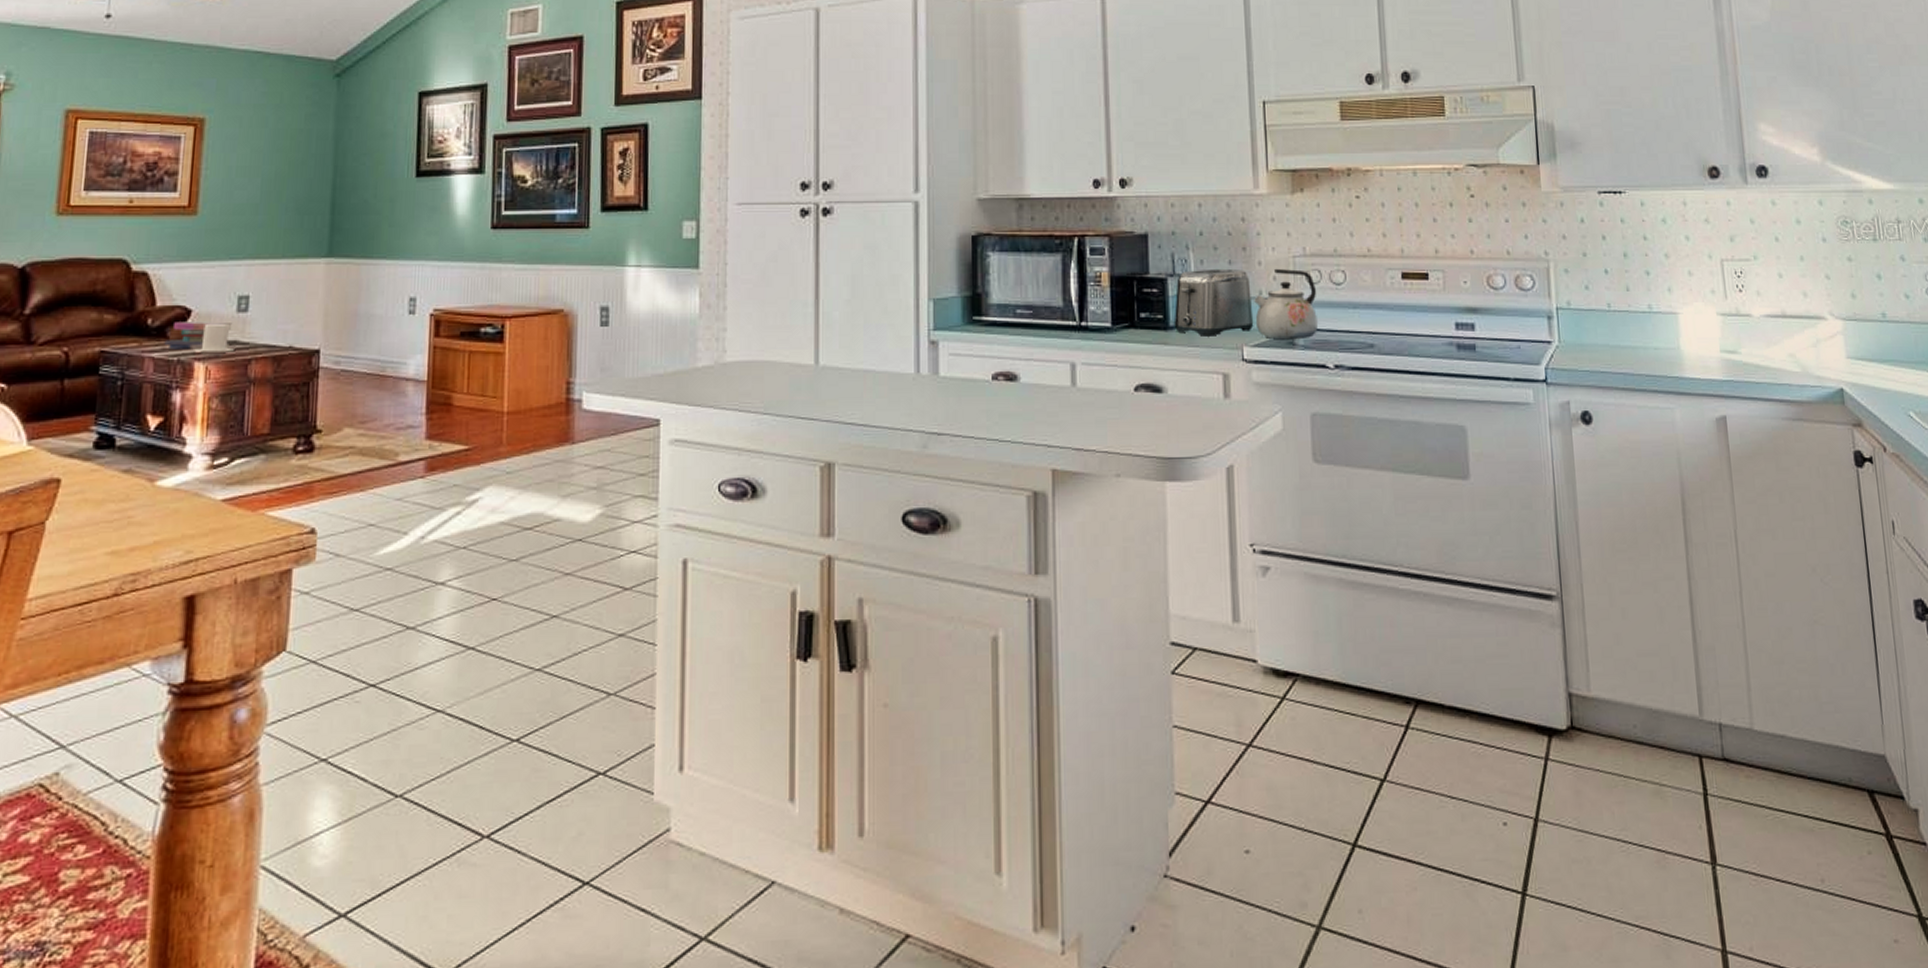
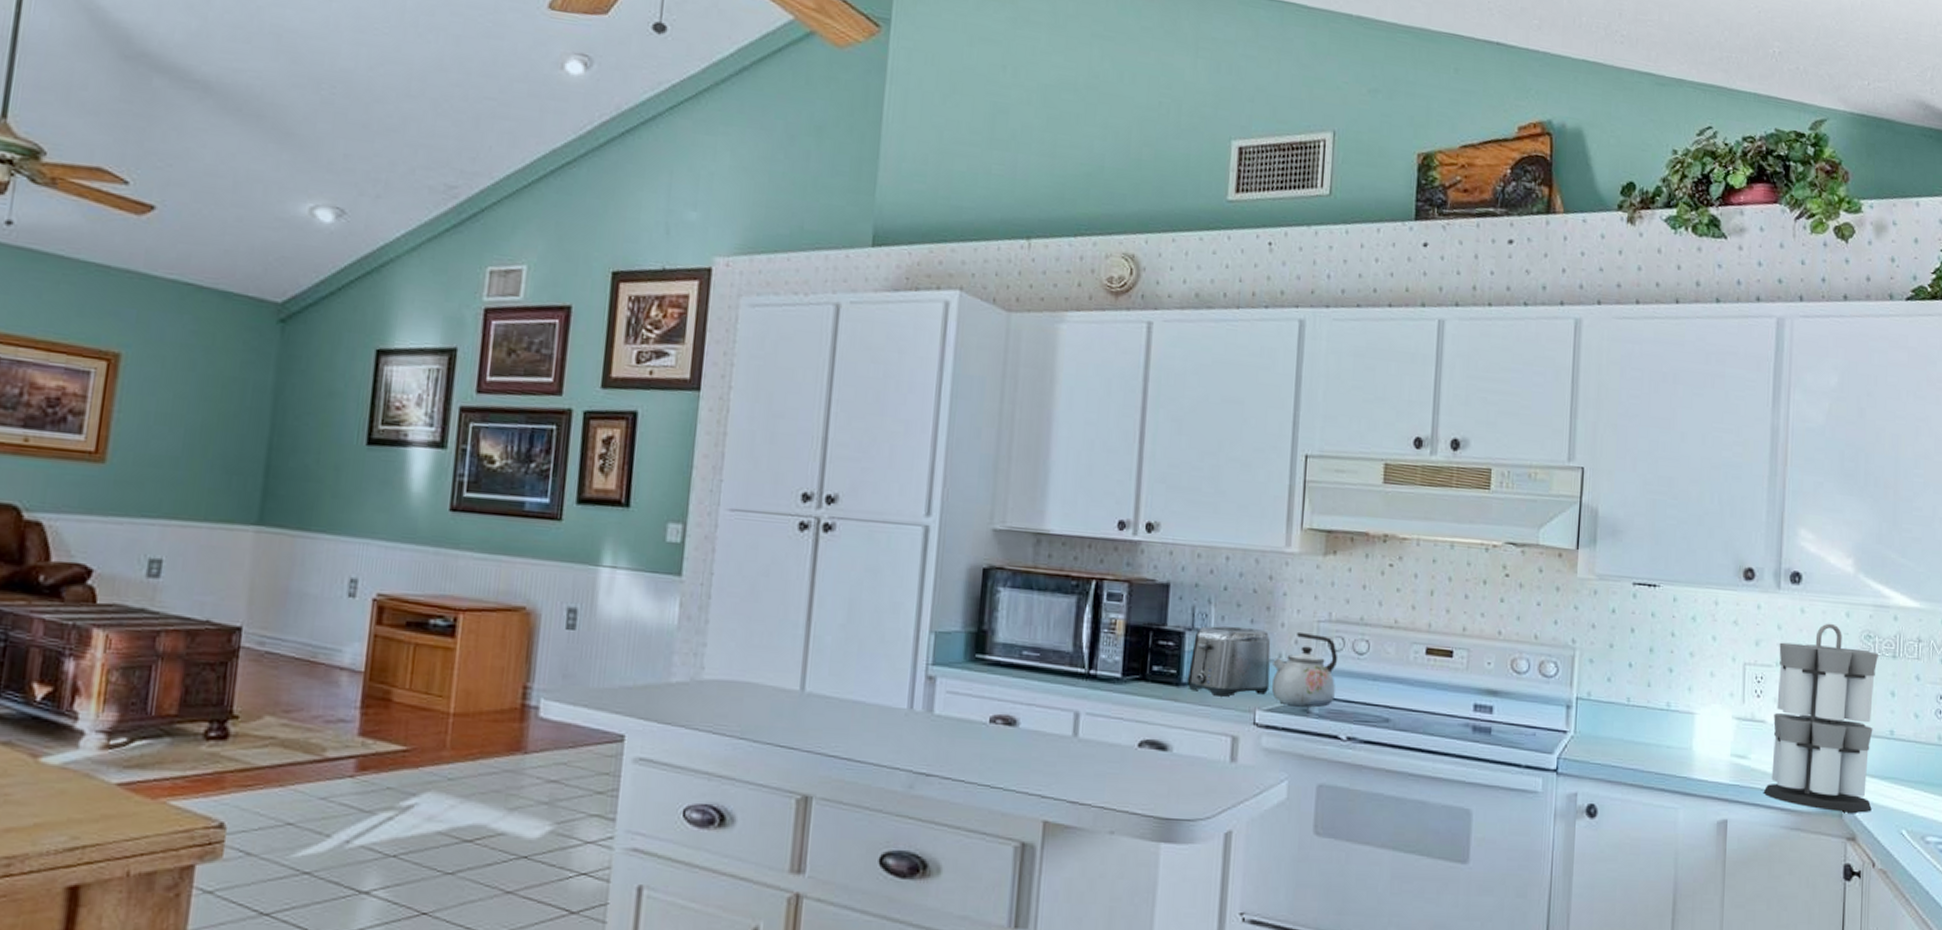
books: present [164,321,233,350] -> none [58,581,141,617]
candle: present [194,323,234,356] -> none [93,586,141,624]
spice rack: none [1754,212,1875,399] -> present [1763,623,1878,813]

